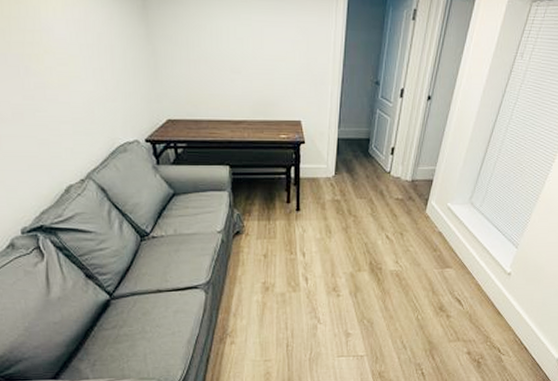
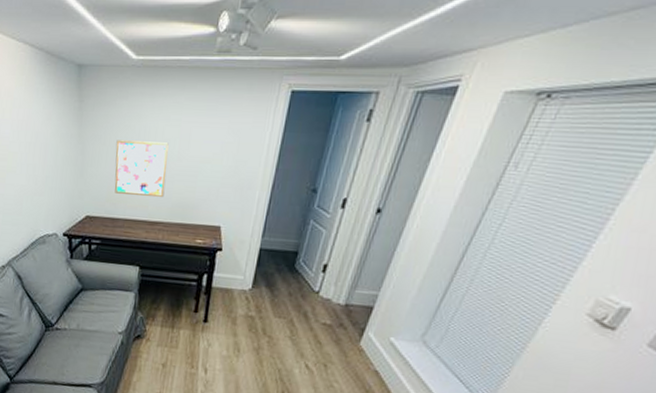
wall art: none [188,40,244,96] -> present [114,140,169,197]

